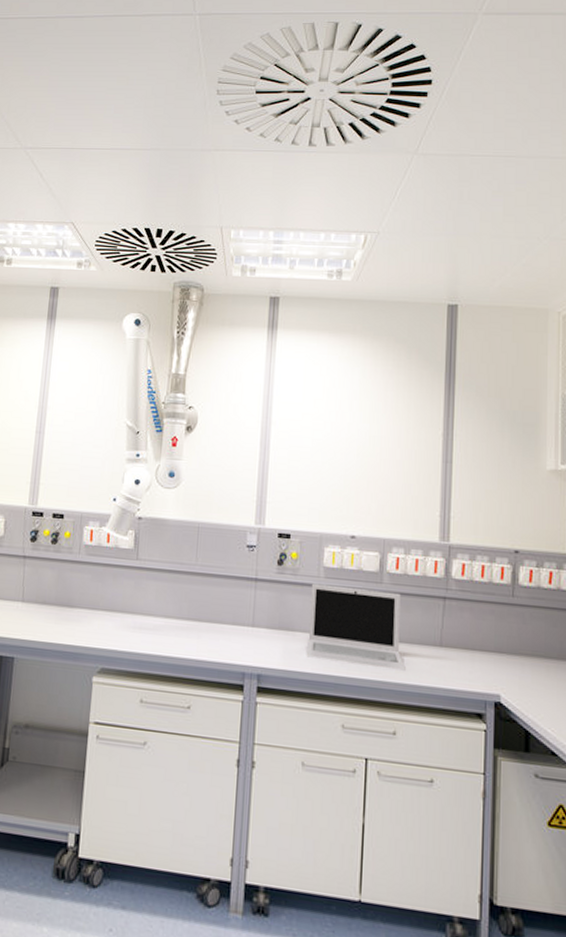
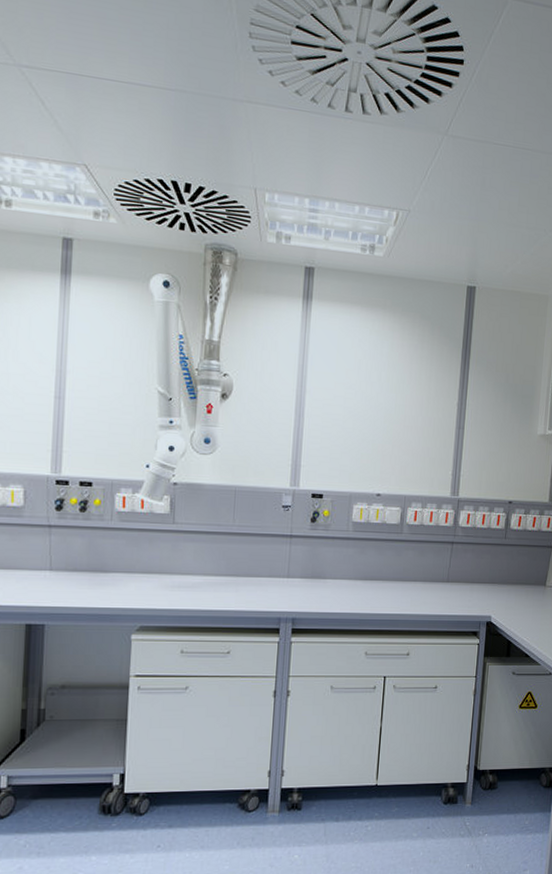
laptop: present [306,583,406,671] -> none [335,536,419,604]

